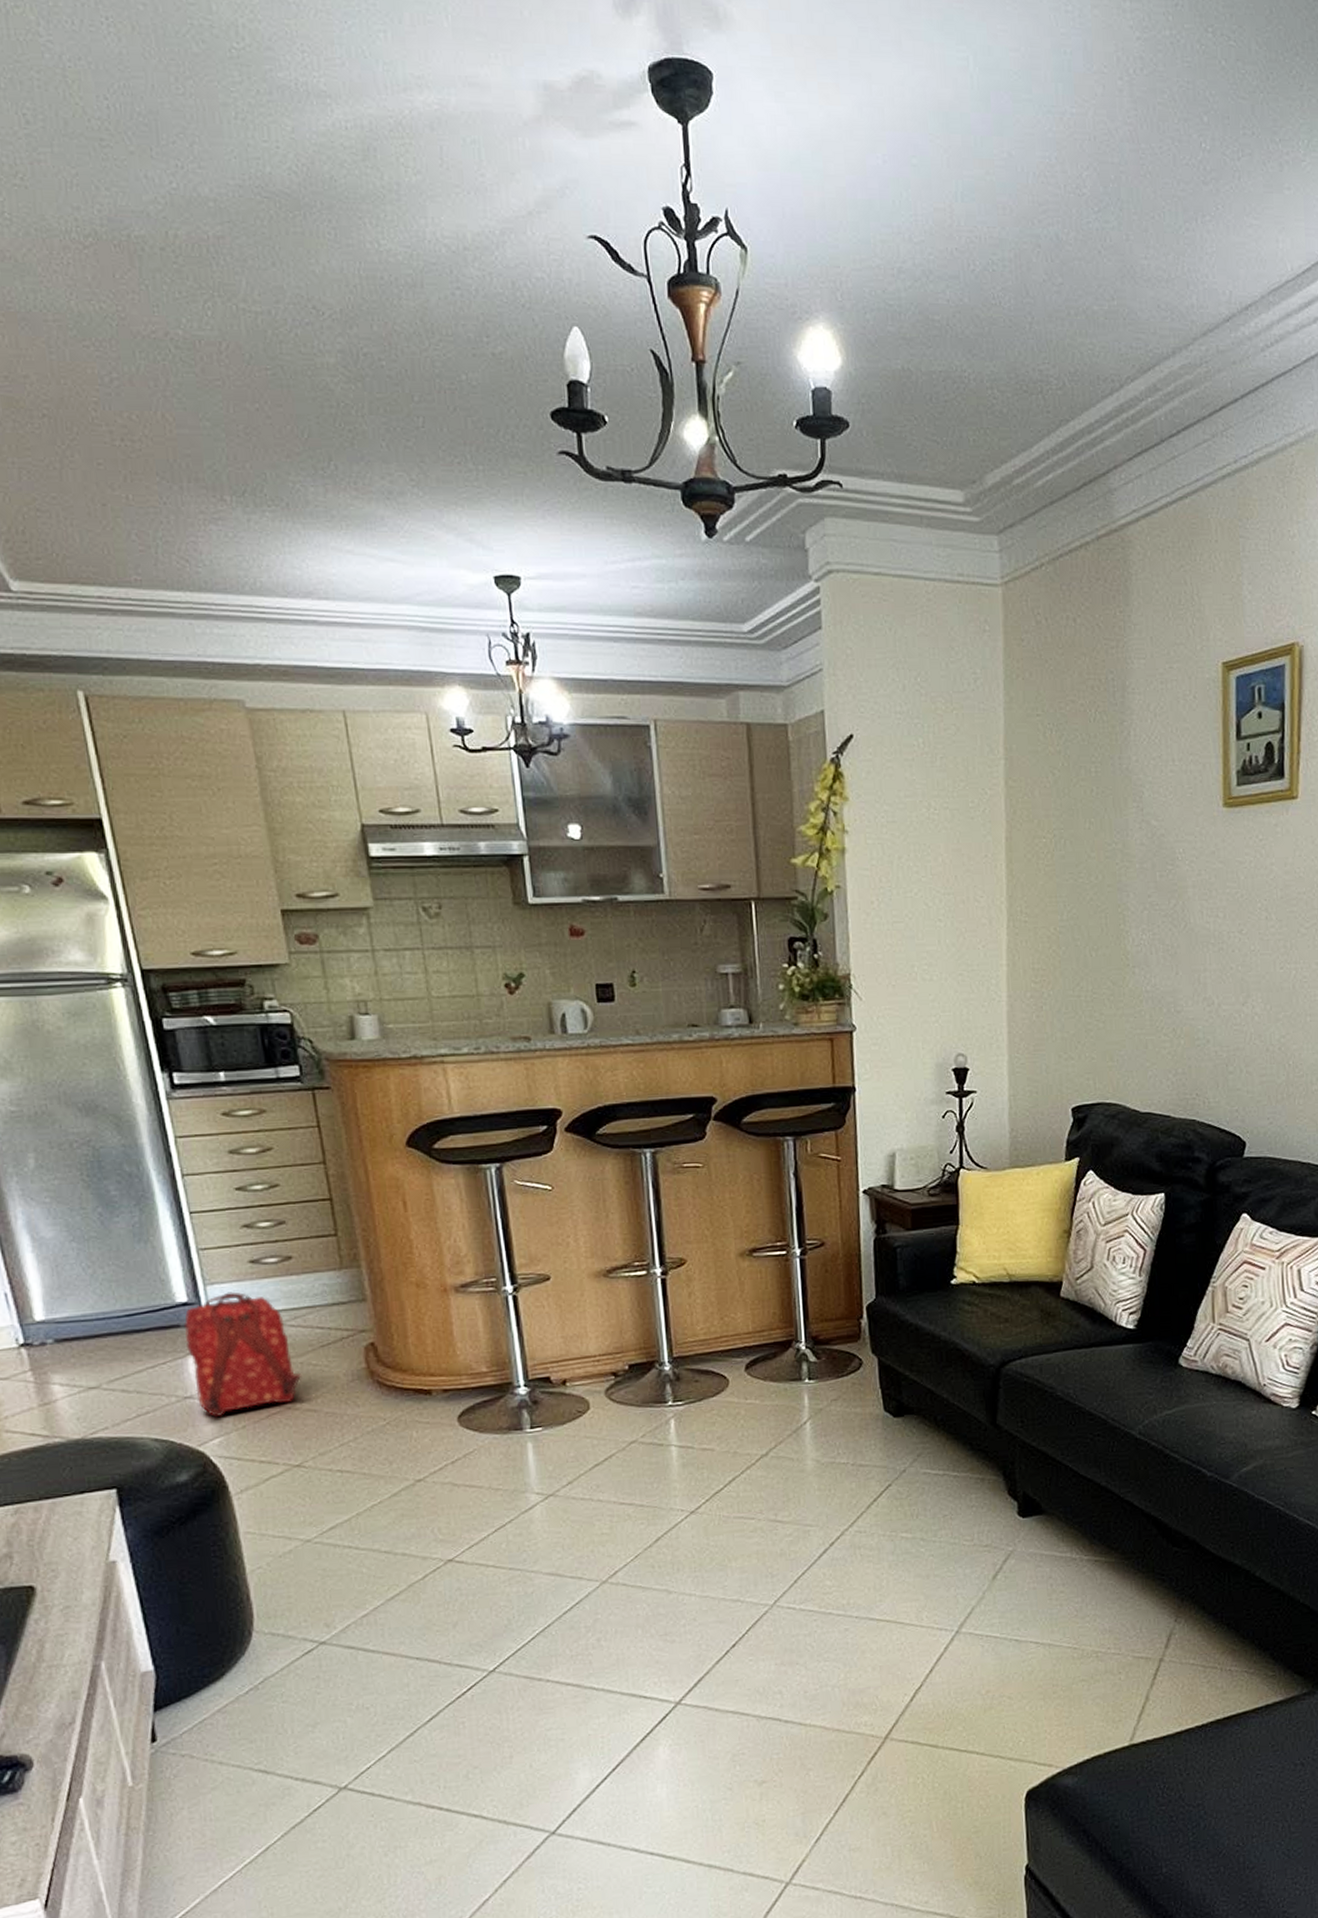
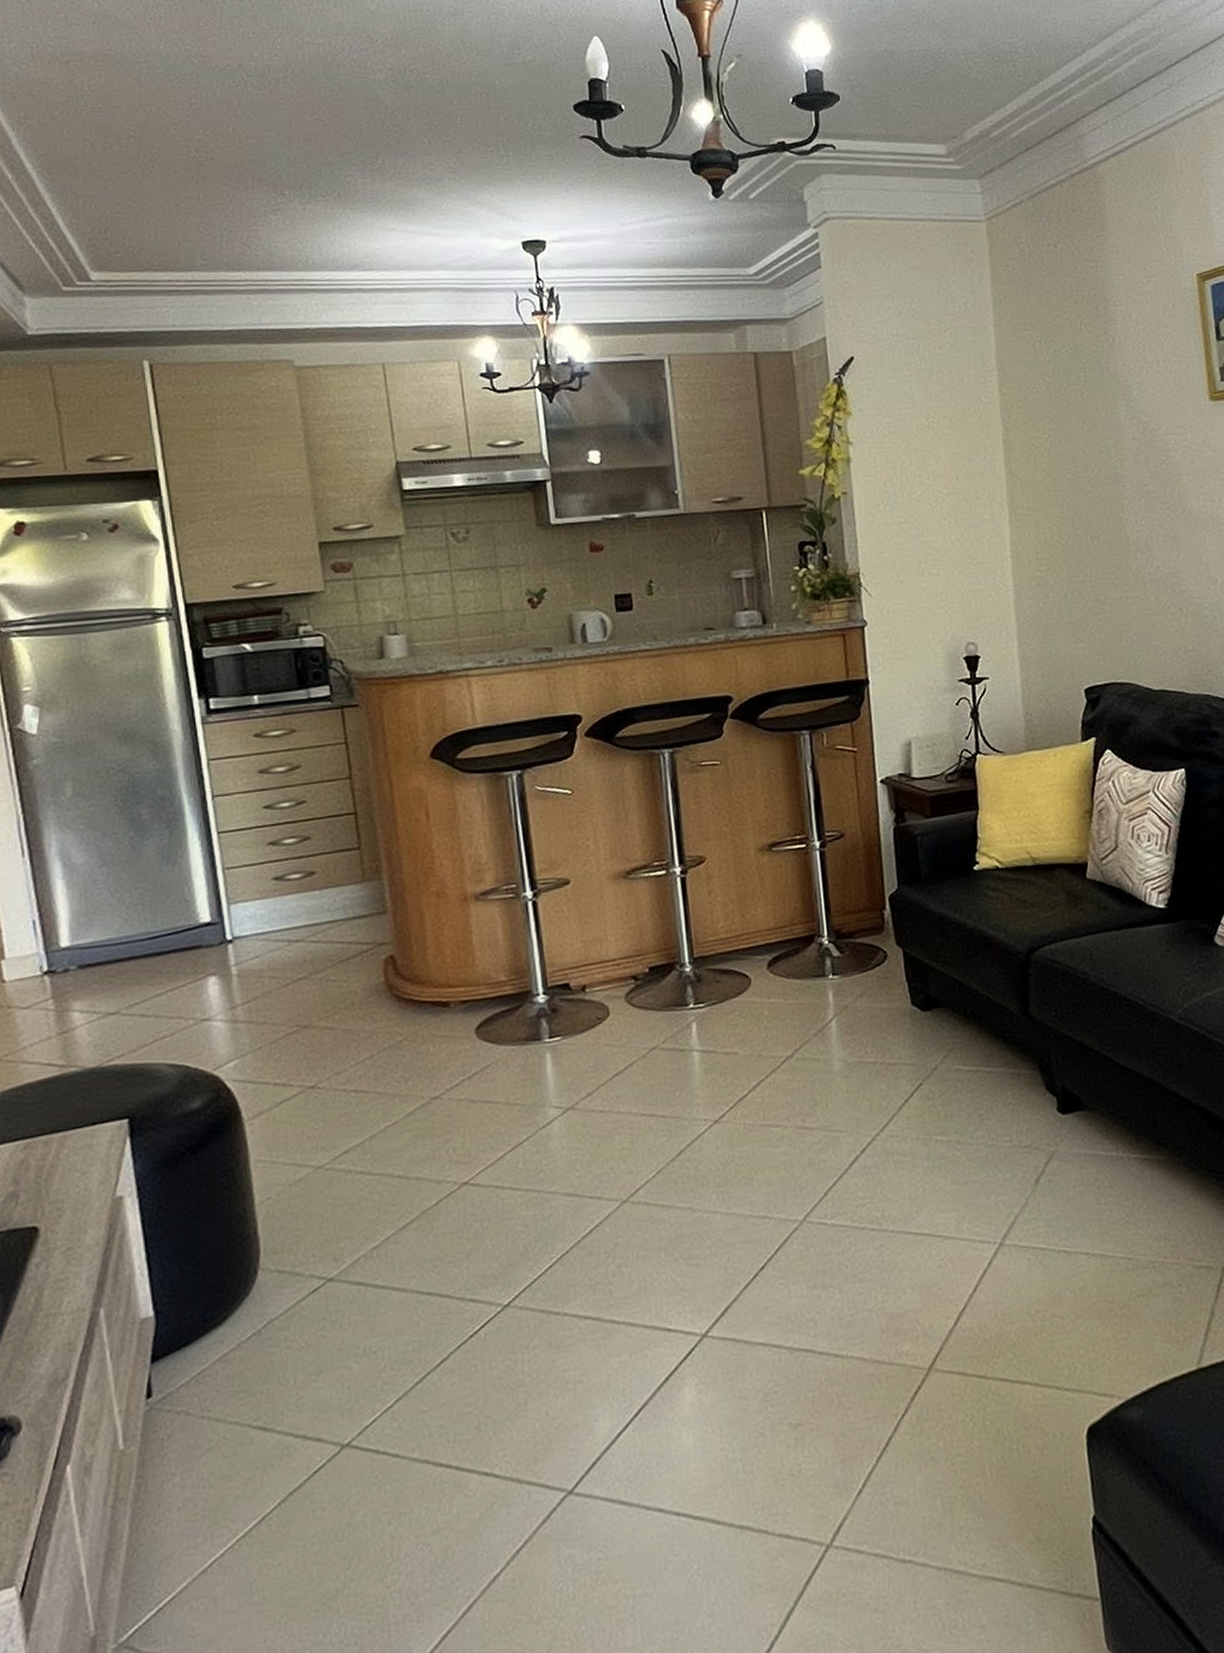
backpack: present [184,1291,301,1418] -> none [206,909,319,1040]

